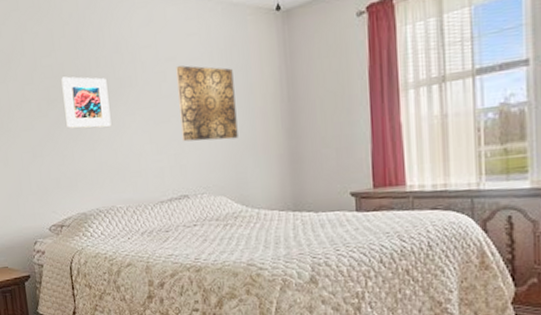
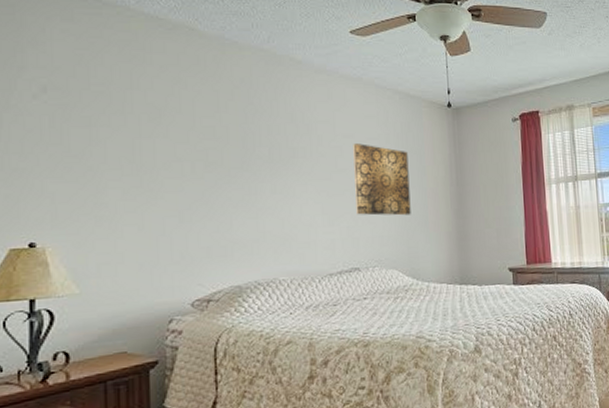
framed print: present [61,76,112,128] -> none [224,140,280,196]

